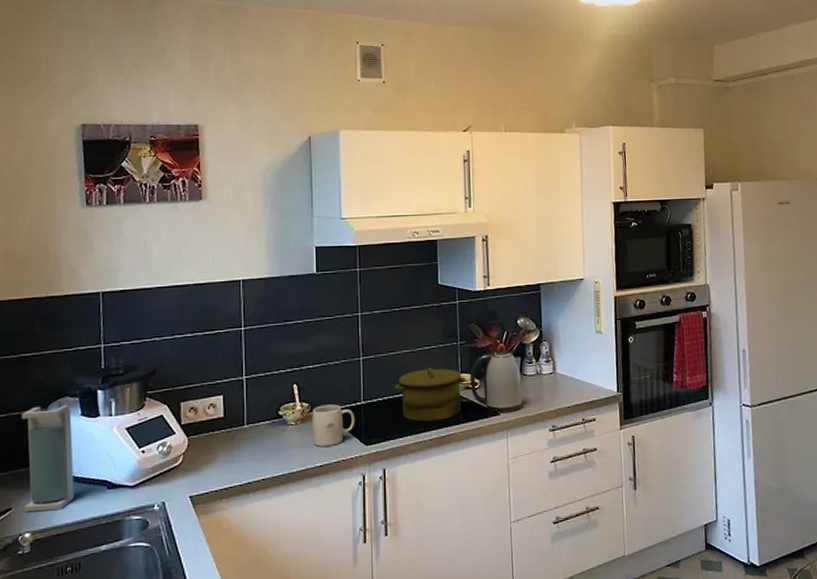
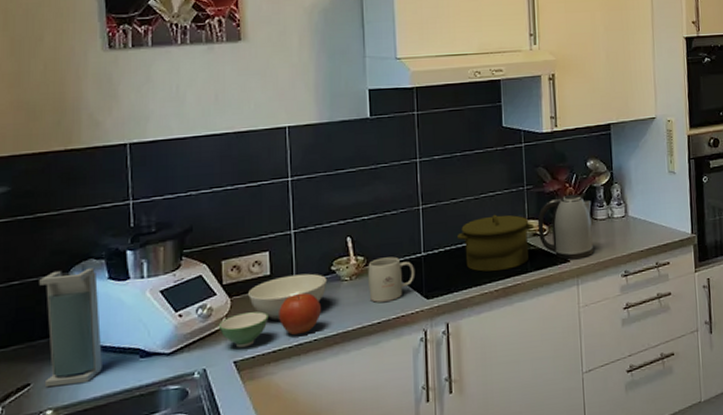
bowl: none [176,451,221,484] -> present [218,311,268,348]
bowl: none [204,417,275,460] -> present [248,273,328,320]
fruit: none [231,435,268,474] -> present [279,293,321,335]

